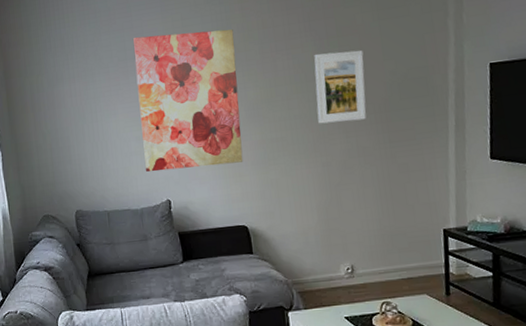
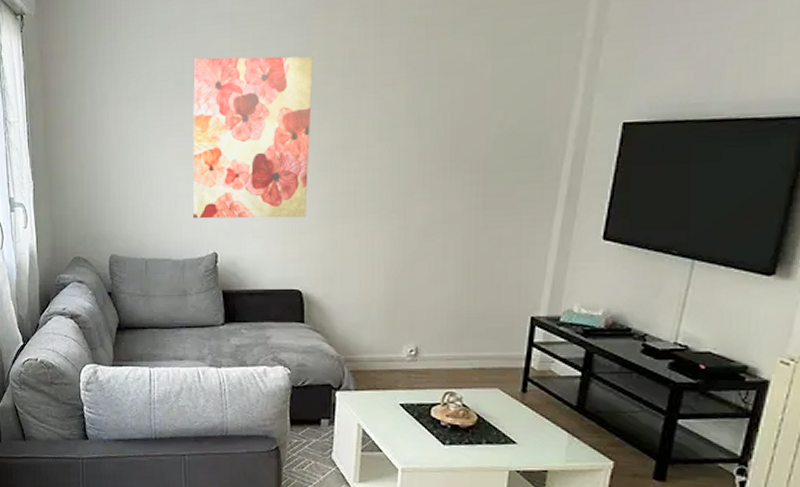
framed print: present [314,50,367,124] -> none [401,93,467,180]

